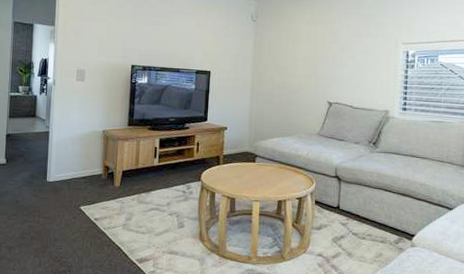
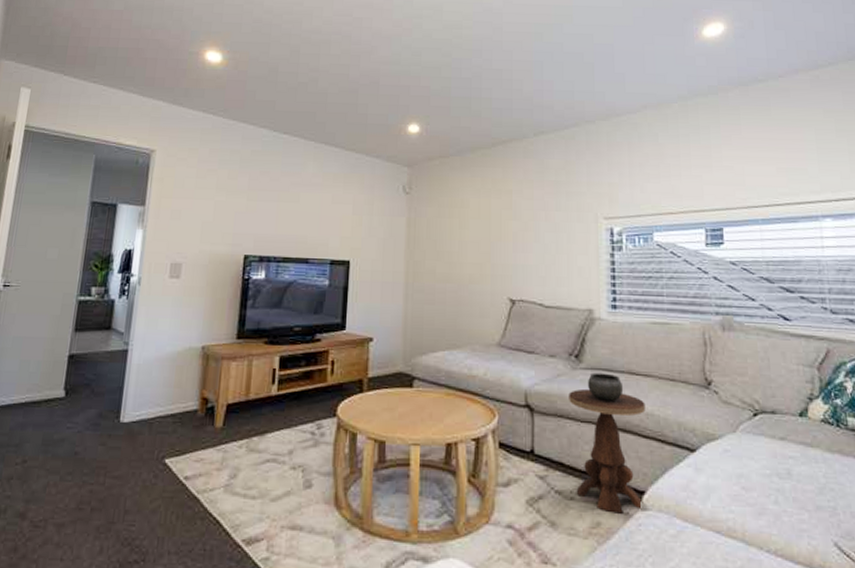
side table: none [366,155,421,249] -> present [569,372,646,514]

